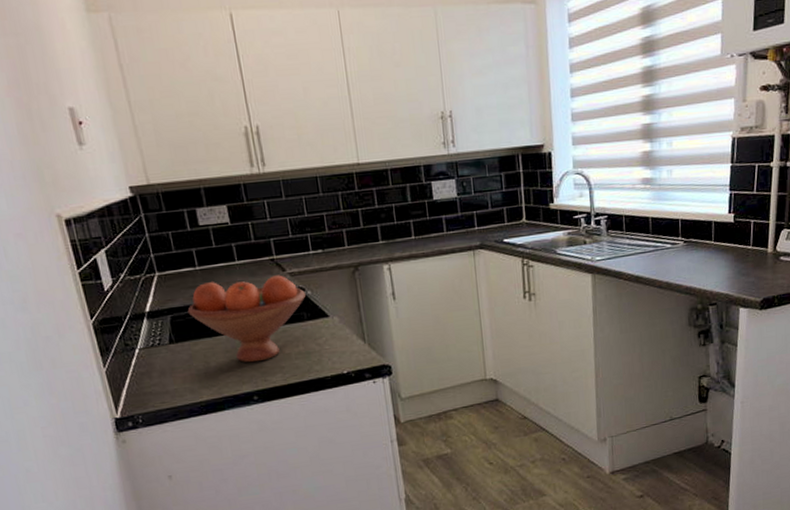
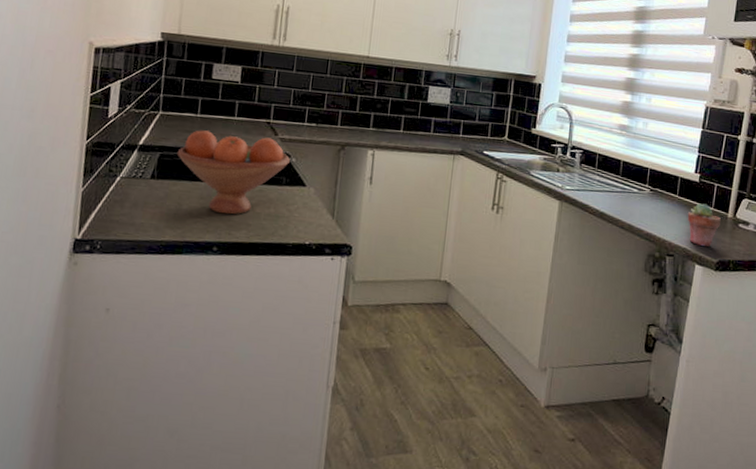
potted succulent: none [725,243,761,289] -> present [687,203,721,247]

